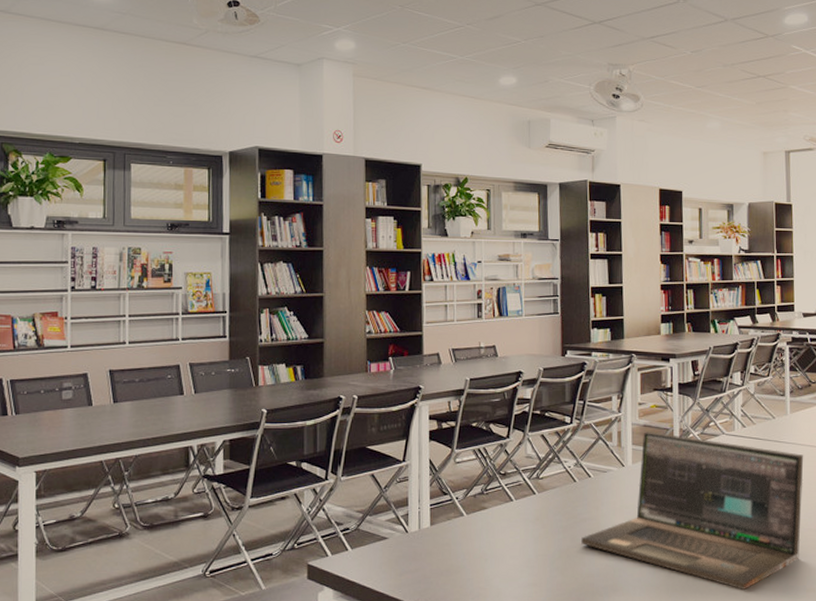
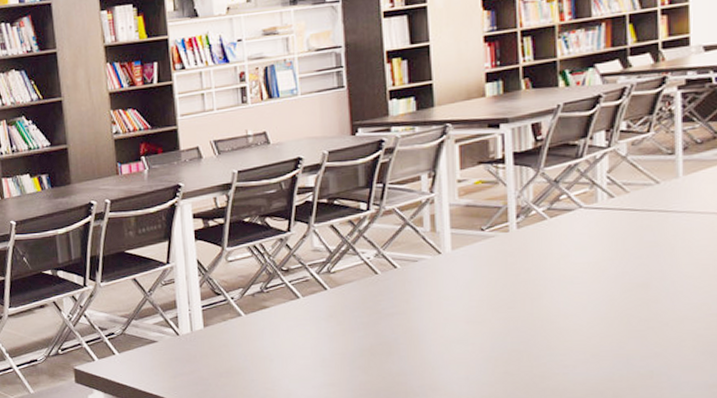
laptop: present [581,432,804,589] -> none [388,212,706,386]

